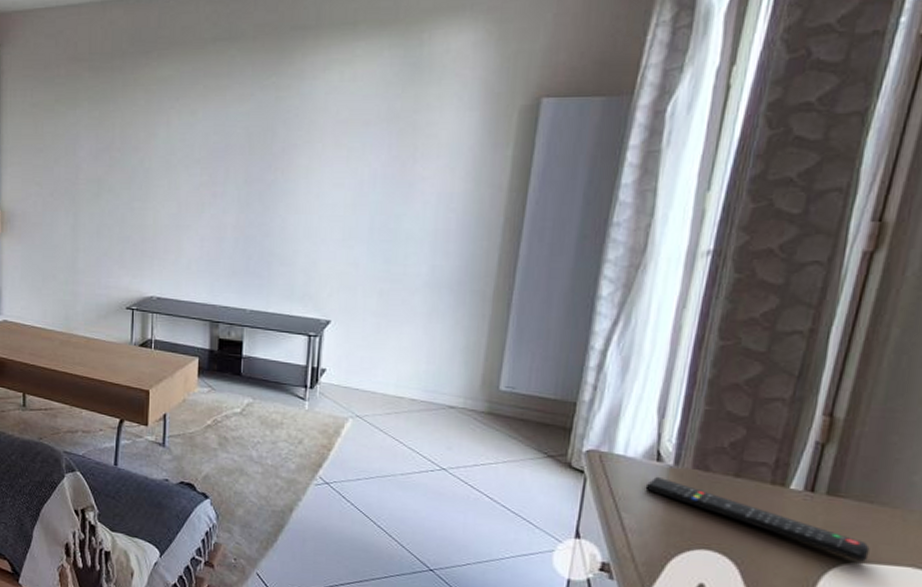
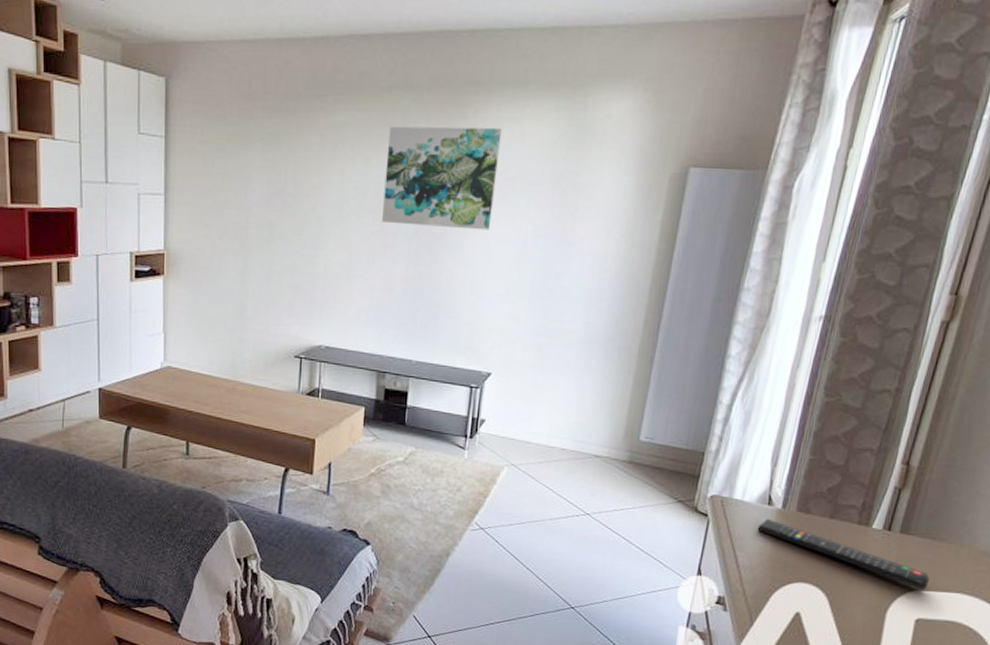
wall art: none [210,70,332,175] -> present [382,126,502,231]

